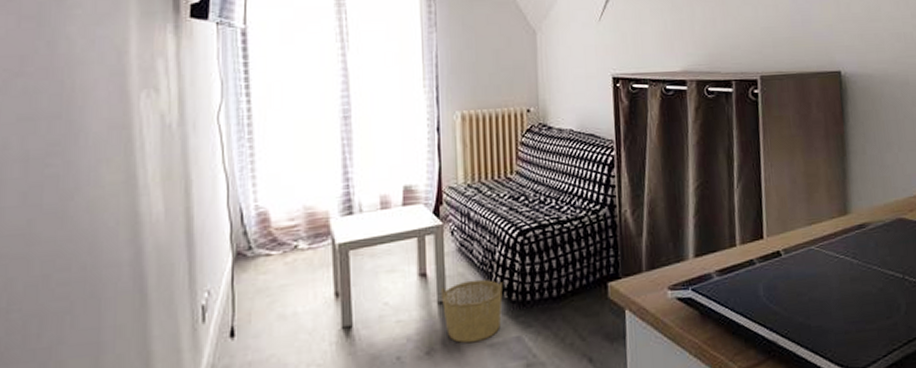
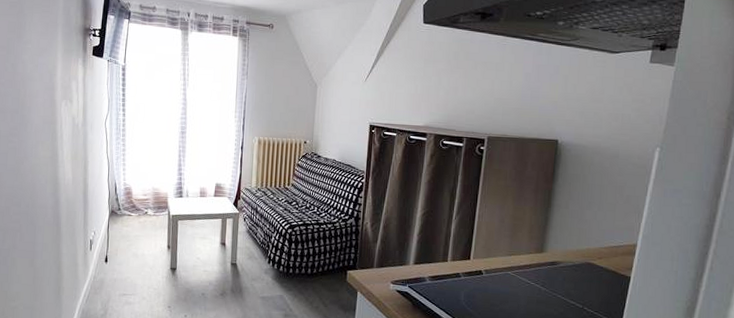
basket: present [440,279,504,344] -> none [233,252,275,294]

